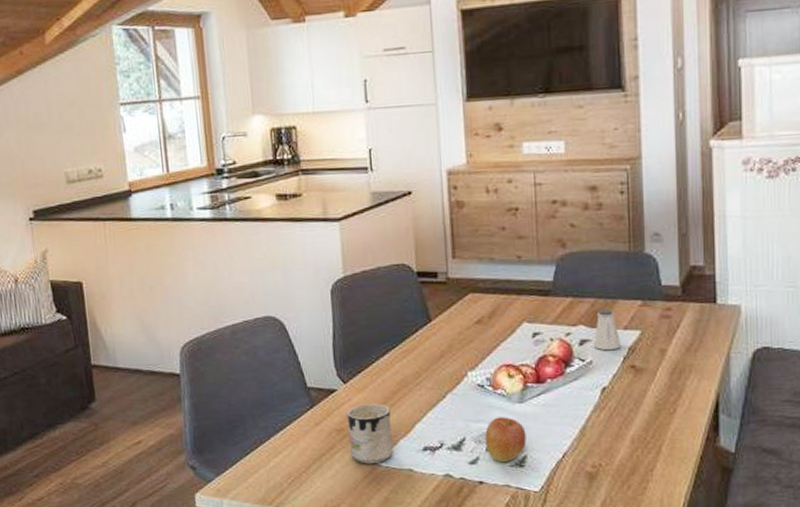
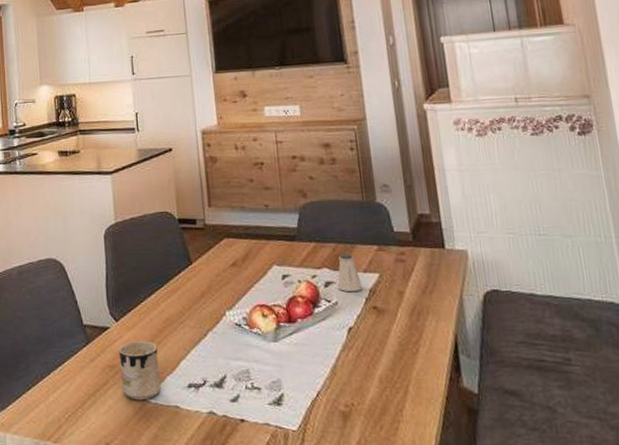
apple: present [485,417,526,463] -> none [244,355,283,401]

